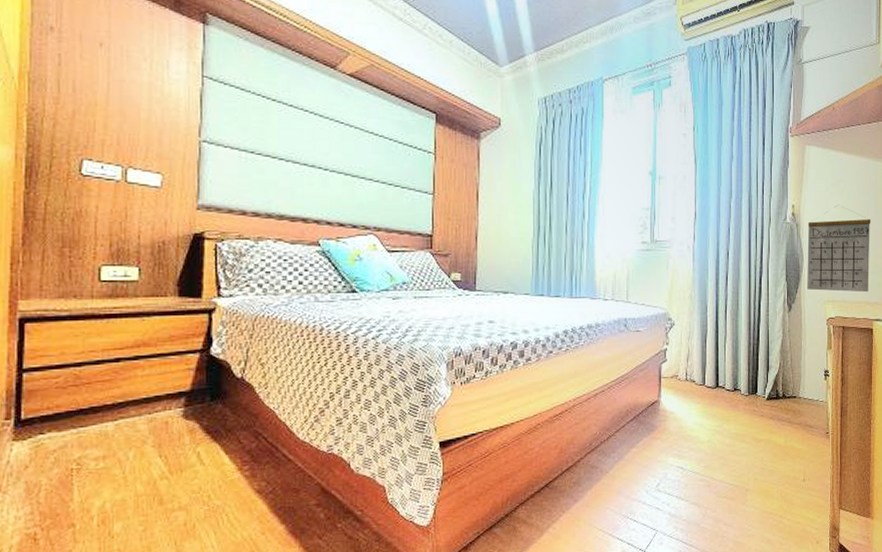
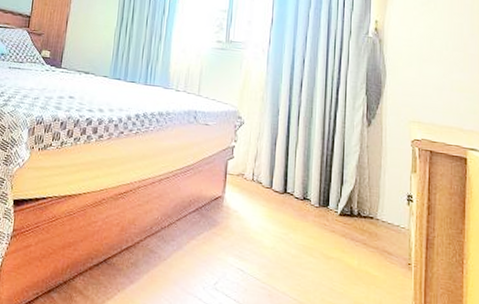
calendar: present [807,204,871,292] -> none [390,24,466,118]

